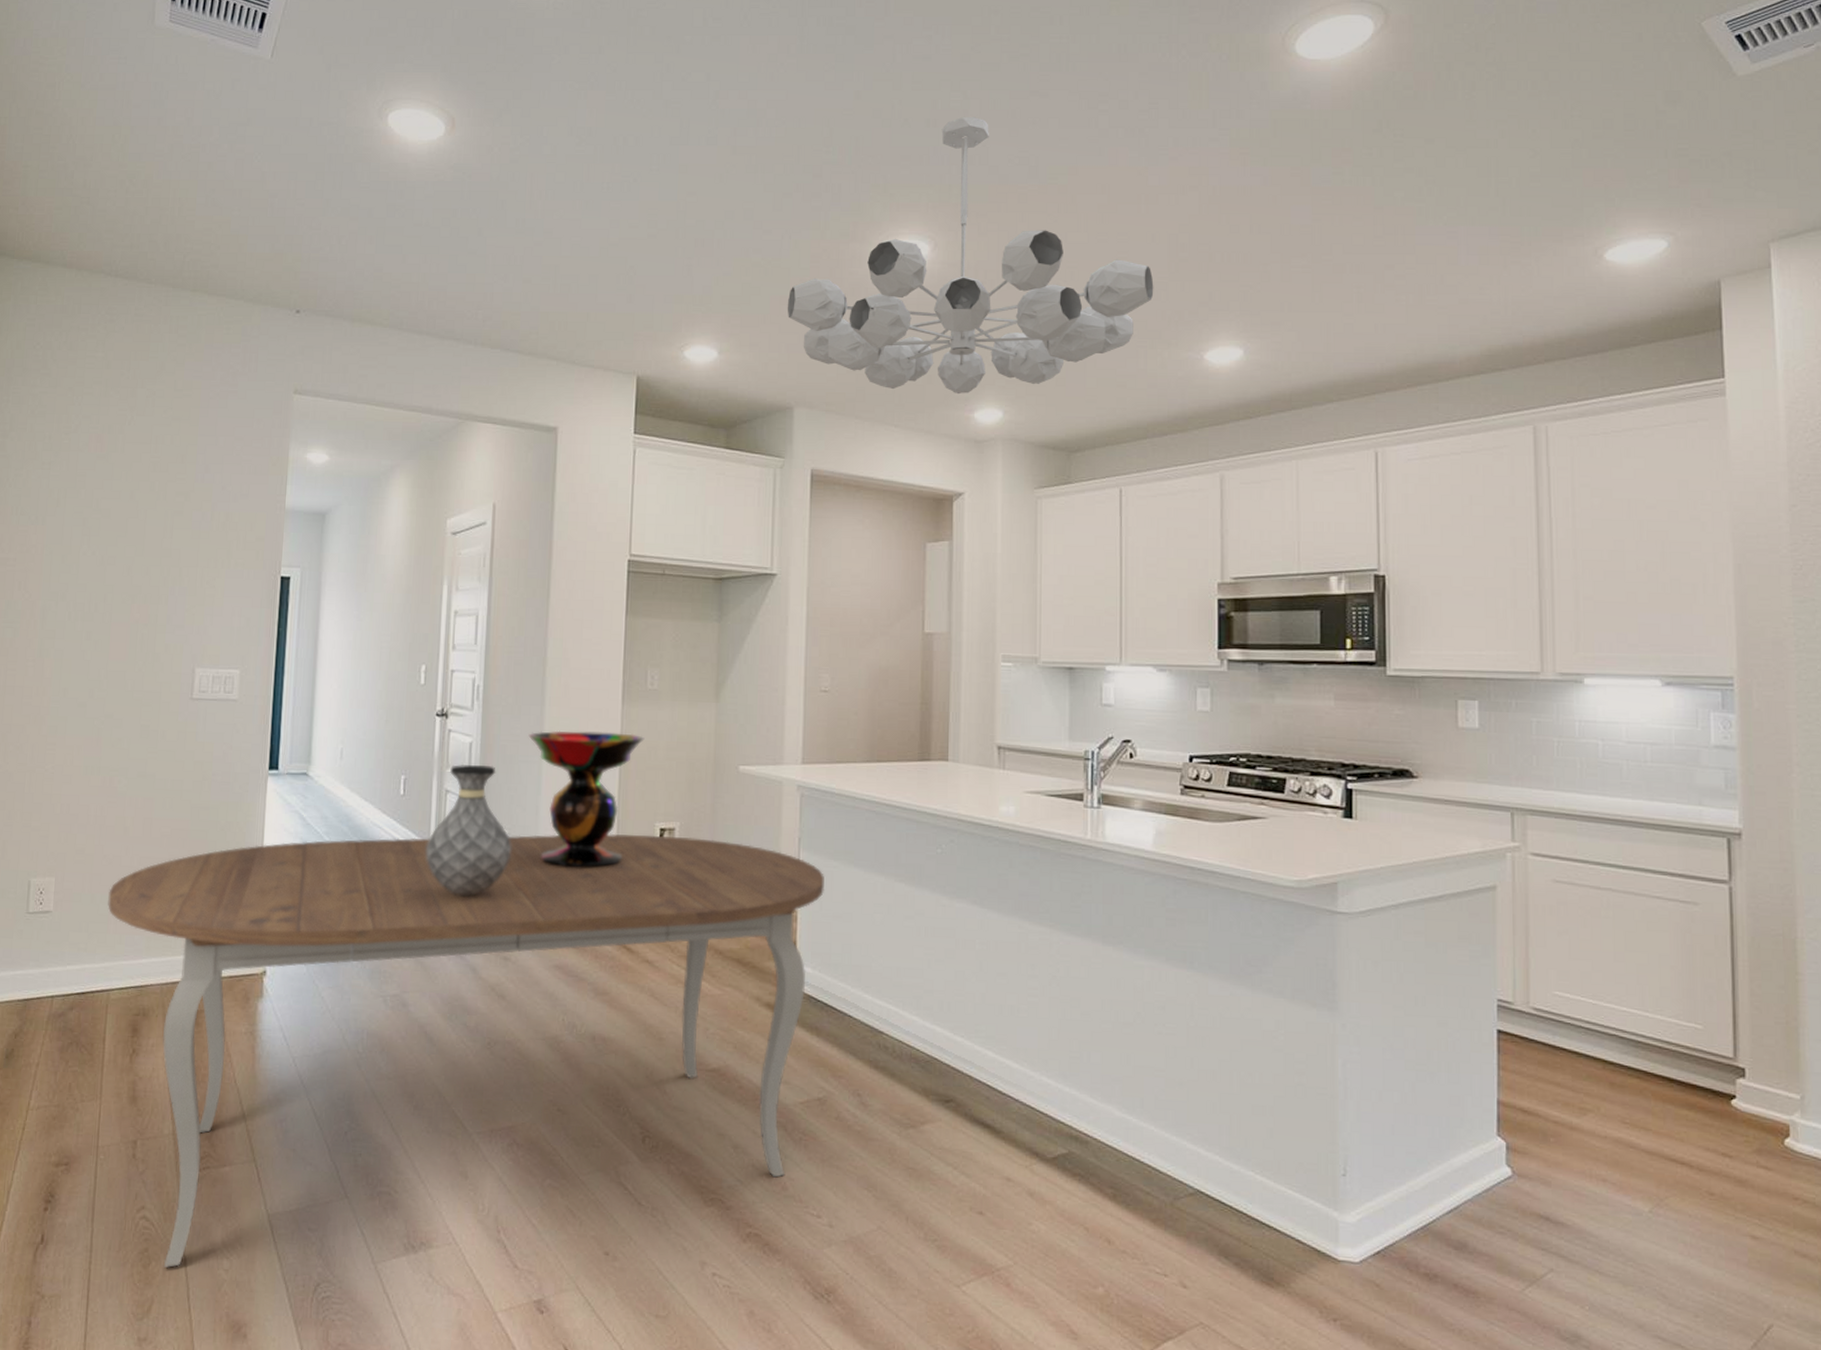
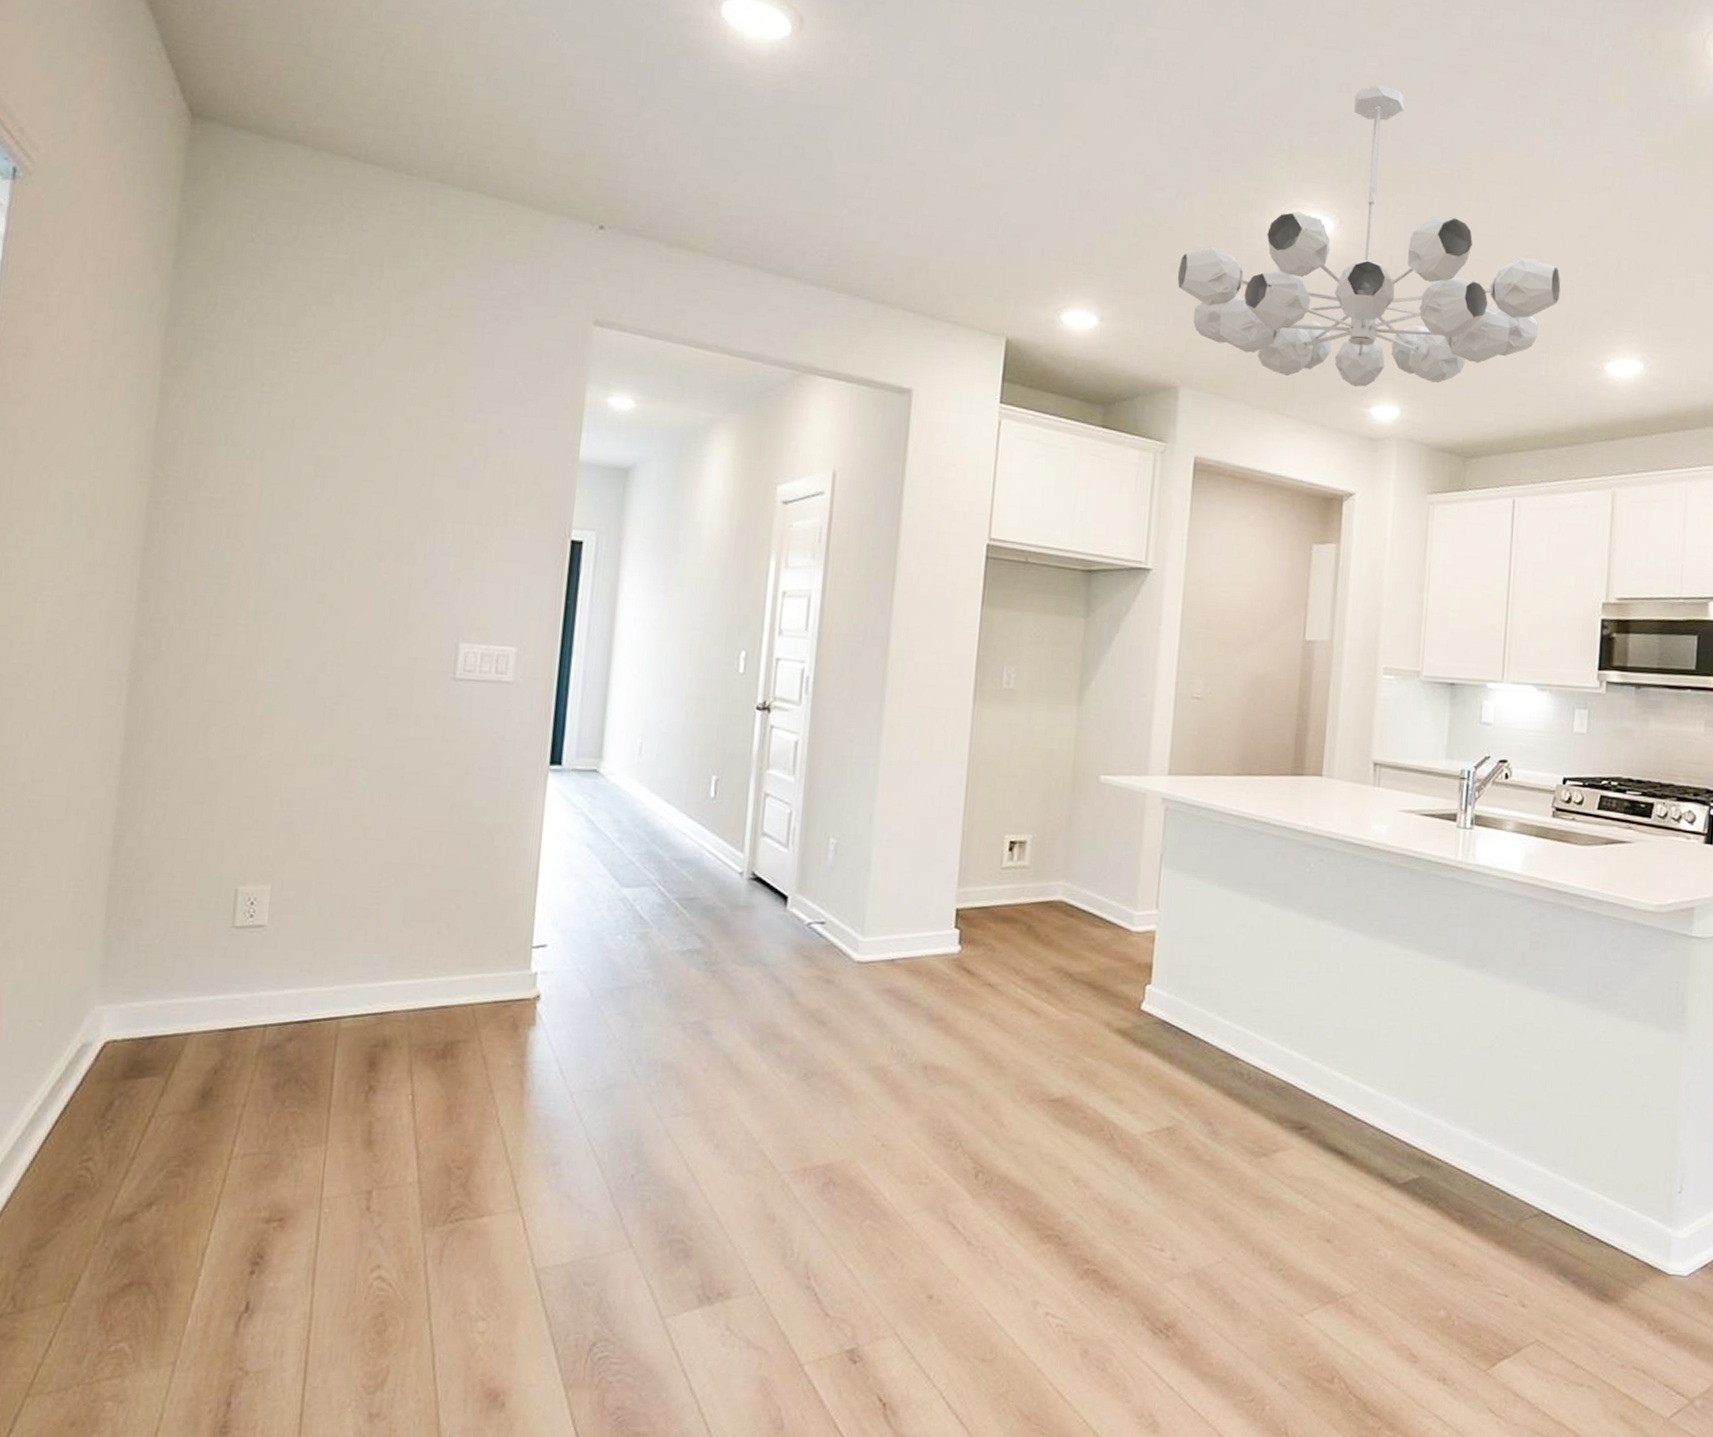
dining table: present [108,833,824,1268] -> none [340,845,1186,1333]
vase: present [425,764,512,897] -> none [738,765,841,913]
decorative bowl: present [528,730,645,870] -> none [864,730,997,885]

